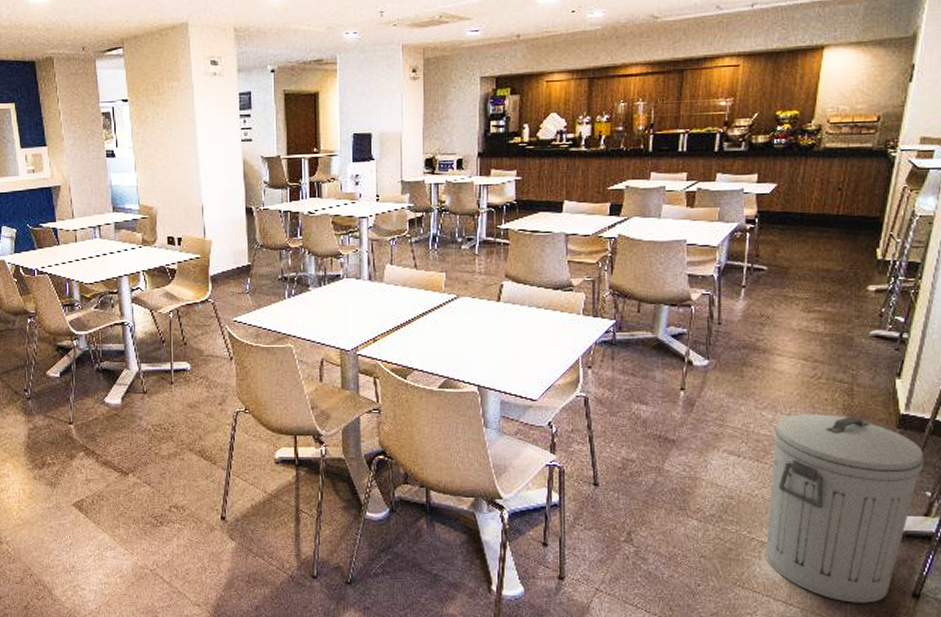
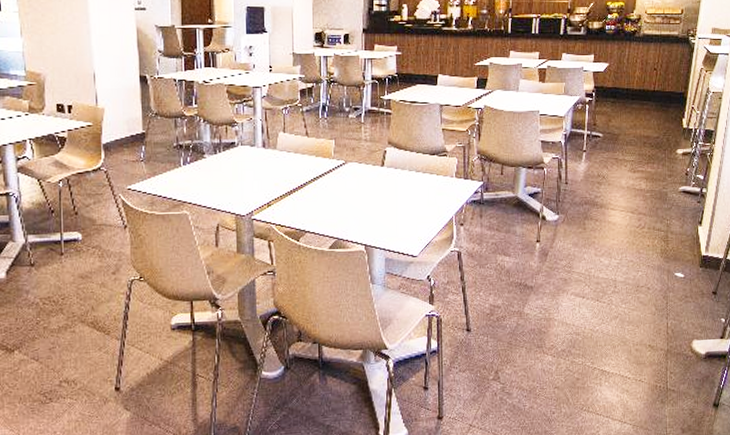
trash can: present [766,414,925,603] -> none [605,258,720,416]

